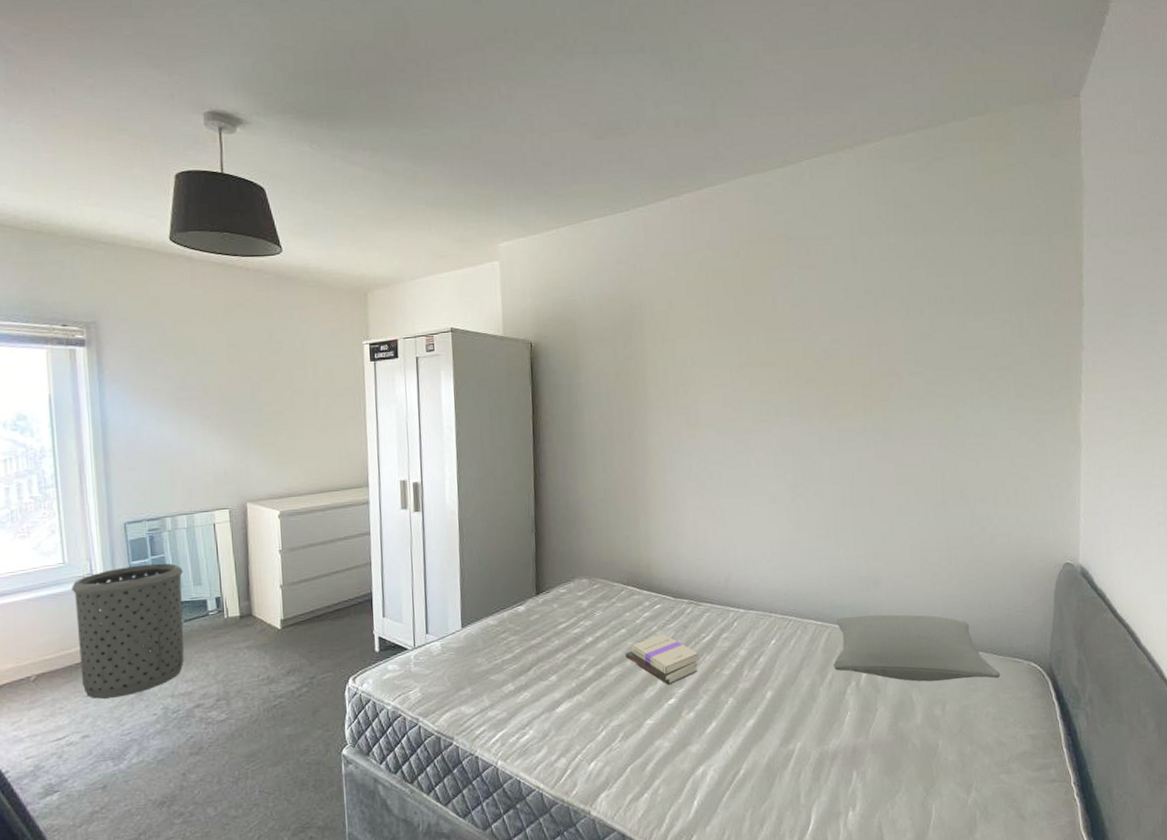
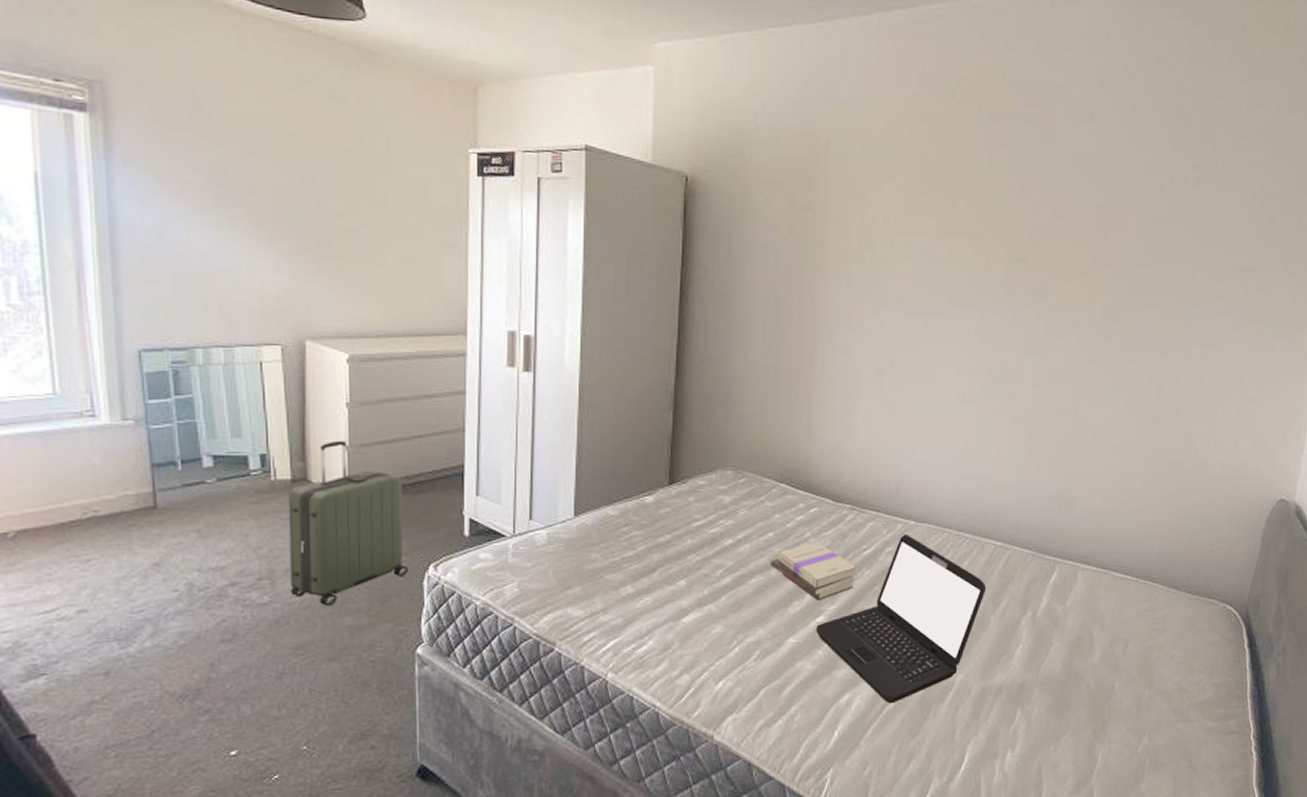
laundry basket: present [70,563,184,699] -> none [63,405,217,567]
suitcase: none [237,580,333,719] -> present [288,440,409,606]
laptop: none [669,620,813,773] -> present [816,533,987,704]
pillow: present [833,614,1001,682] -> none [1009,539,1193,619]

